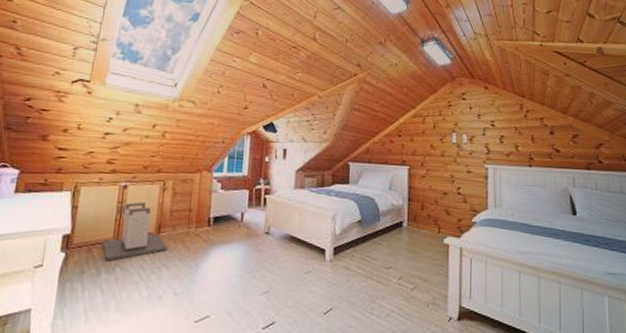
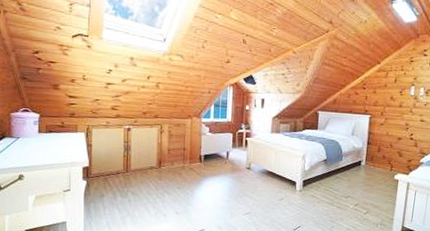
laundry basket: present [103,202,168,261] -> none [116,142,169,188]

